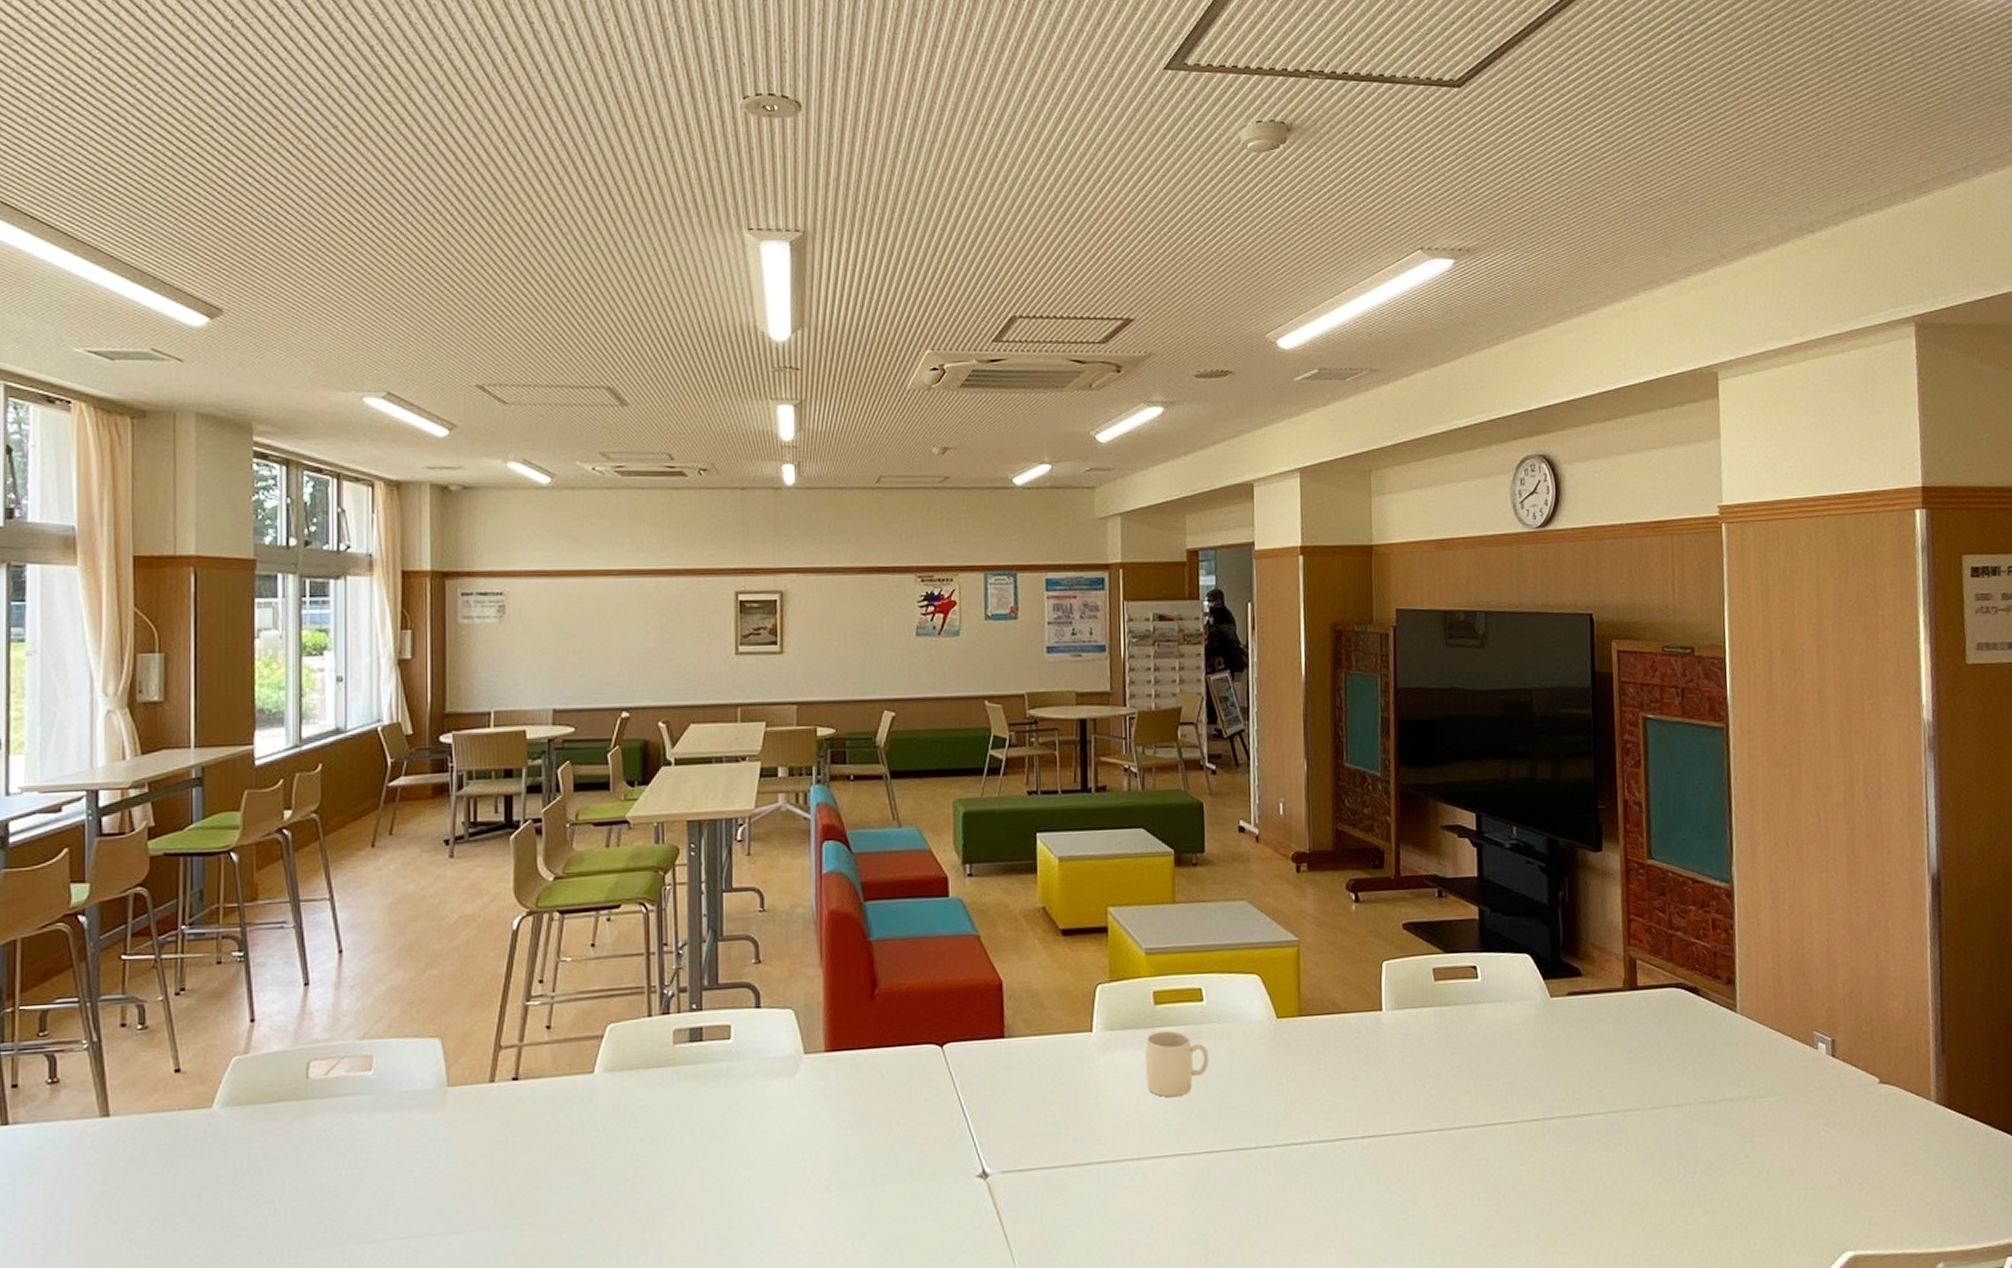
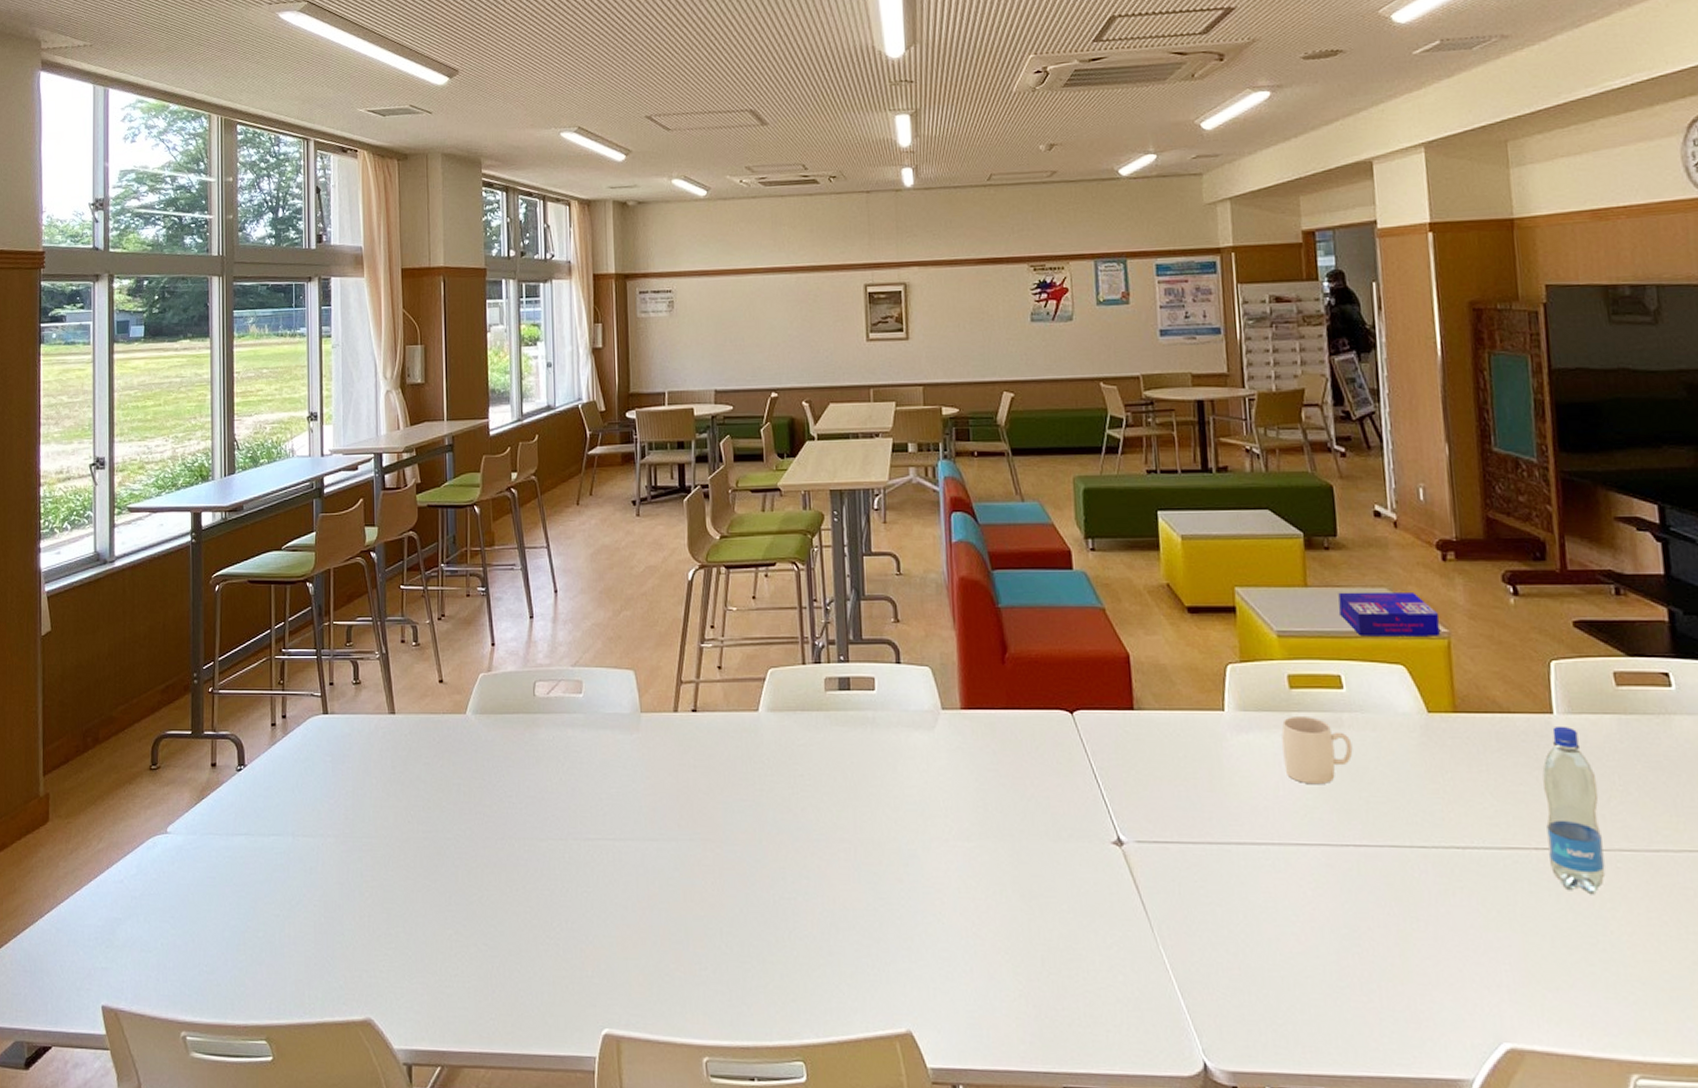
board game: none [1203,904,1291,949] -> present [1338,592,1440,637]
bottle: none [1371,1021,1417,1175] -> present [1542,725,1606,895]

